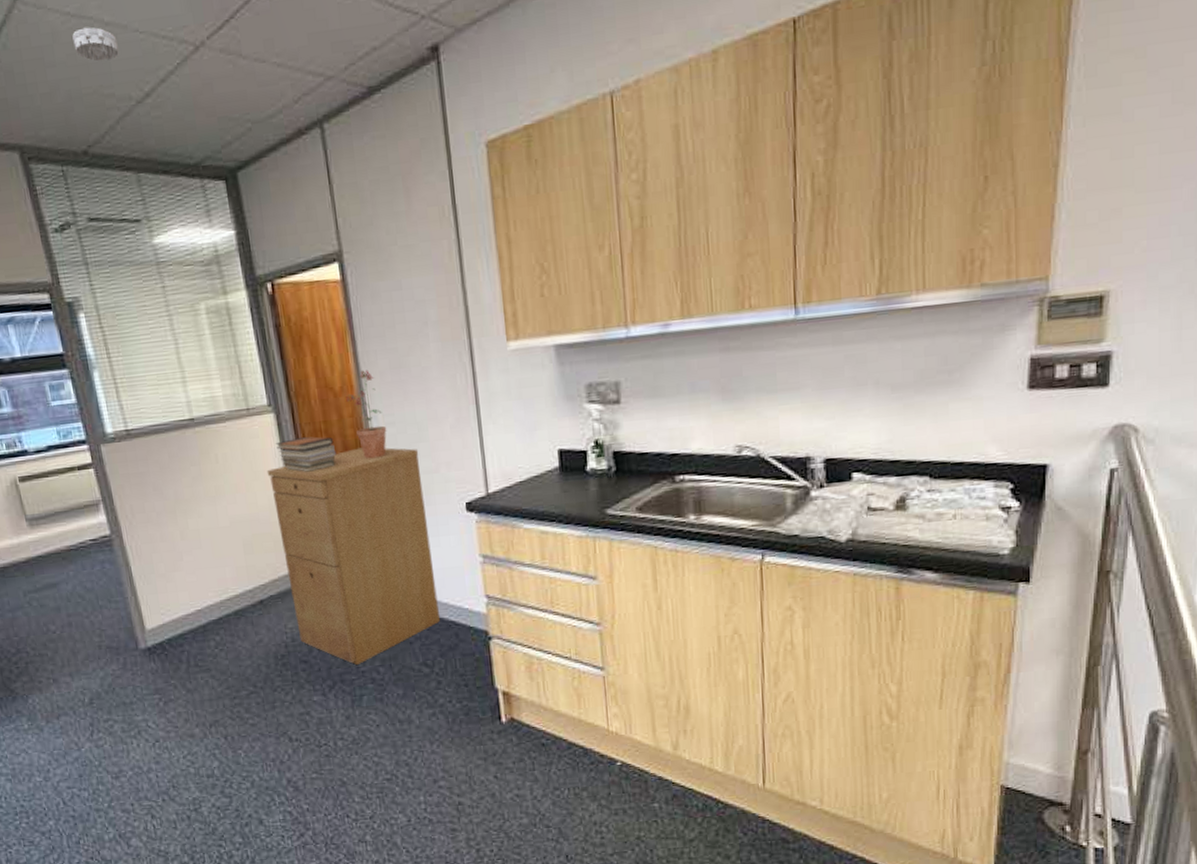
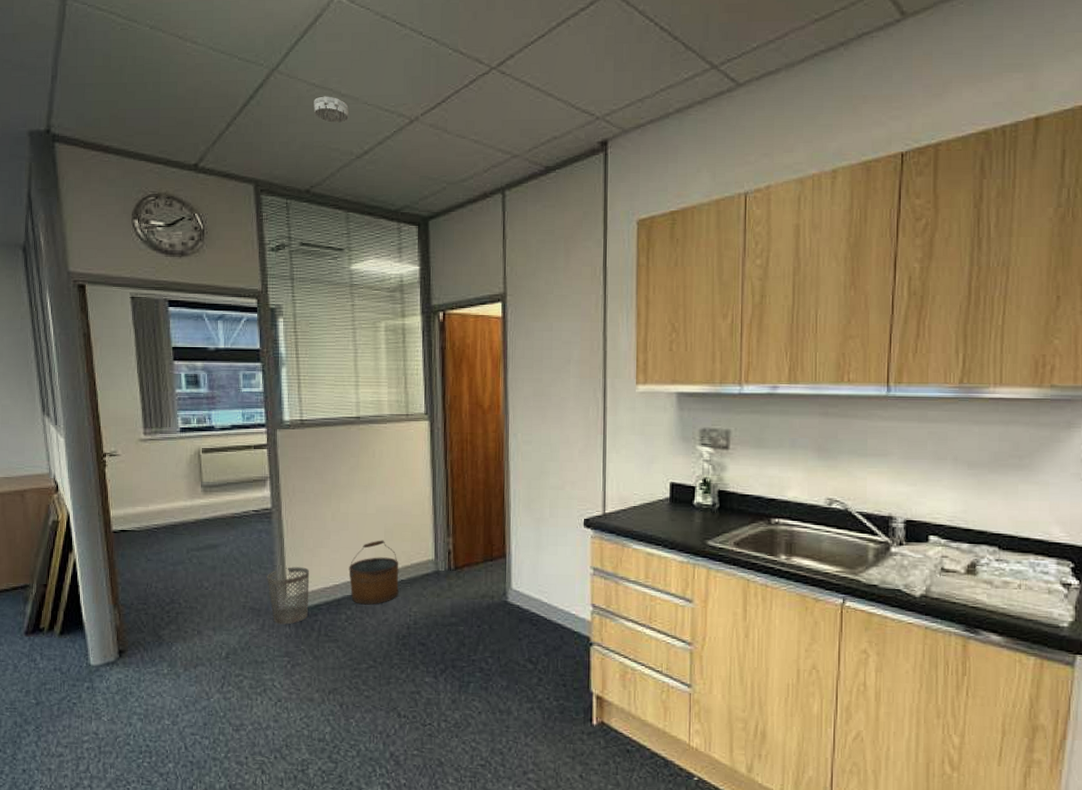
wastebasket: none [119,595,173,661] -> present [267,567,310,625]
bucket: none [209,554,270,628] -> present [349,540,399,605]
filing cabinet: present [266,447,440,666] -> none [415,460,549,654]
book stack: present [276,436,337,472] -> none [427,444,478,475]
potted plant: present [346,370,387,459] -> none [492,394,524,470]

